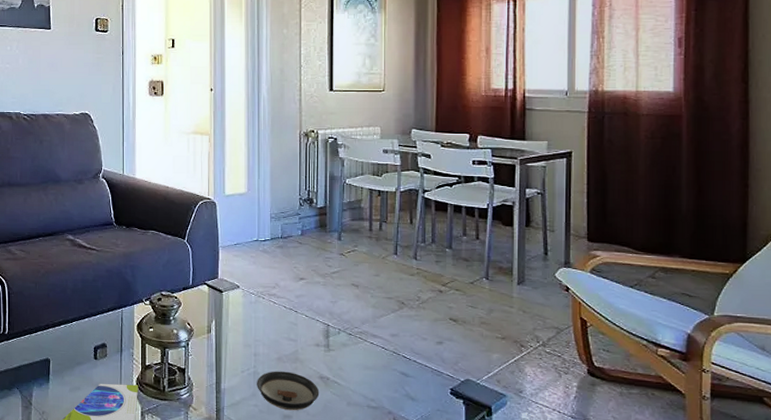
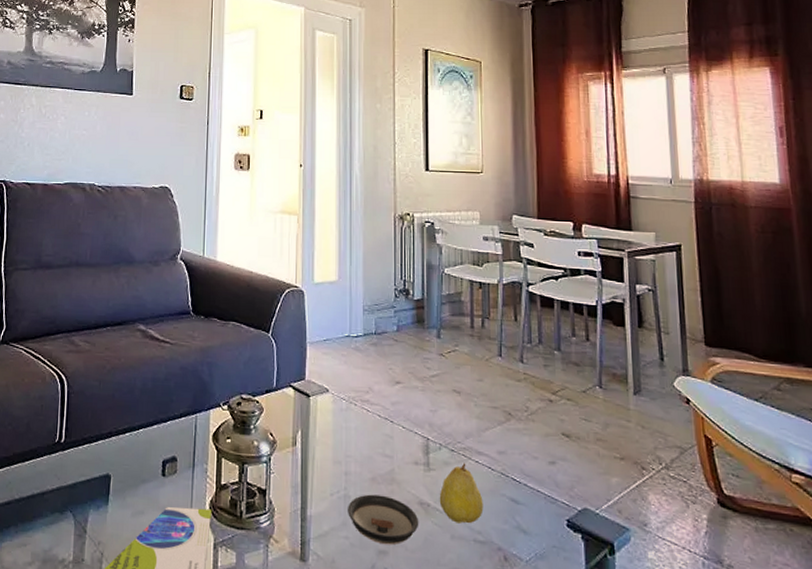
fruit: none [337,344,377,393] -> present [439,463,484,524]

